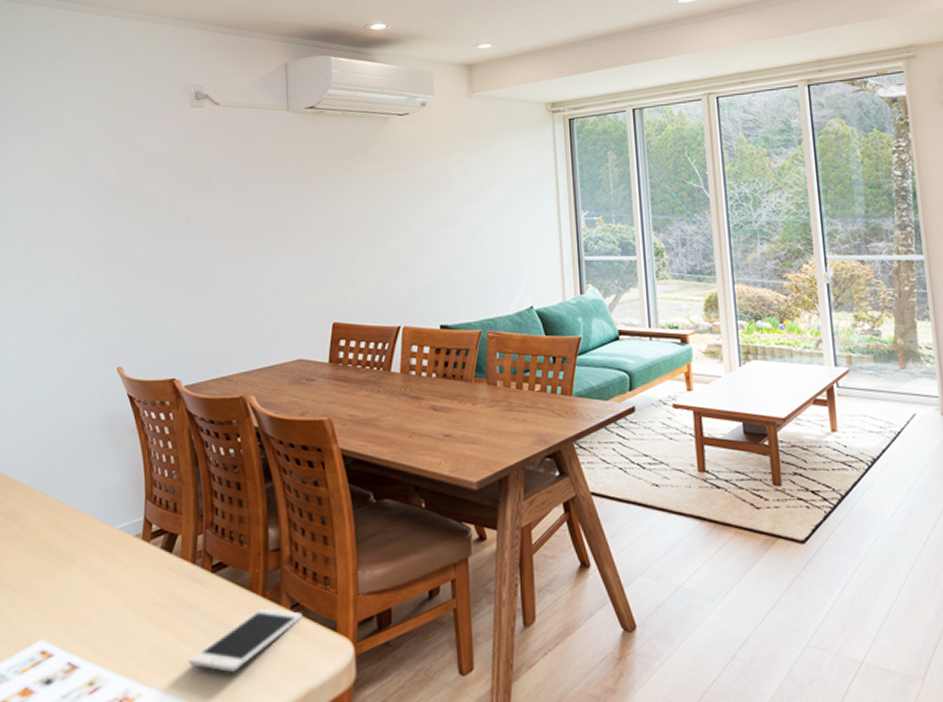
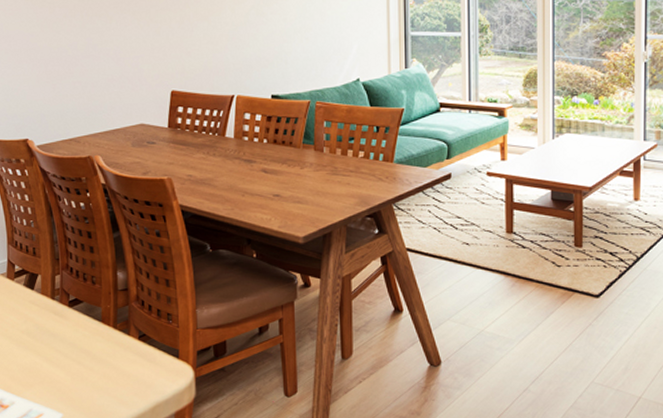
cell phone: present [189,608,302,672] -> none [53,338,149,387]

